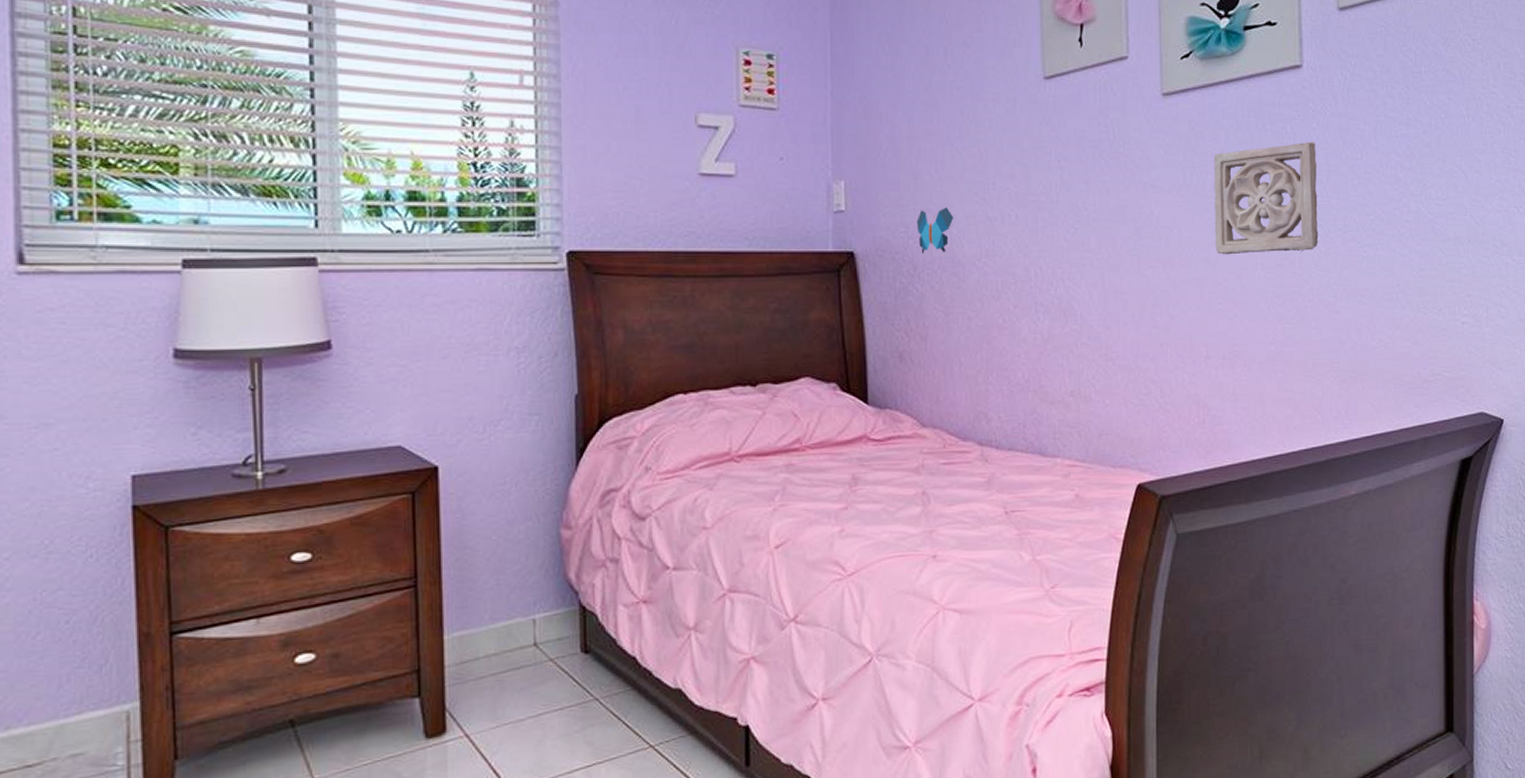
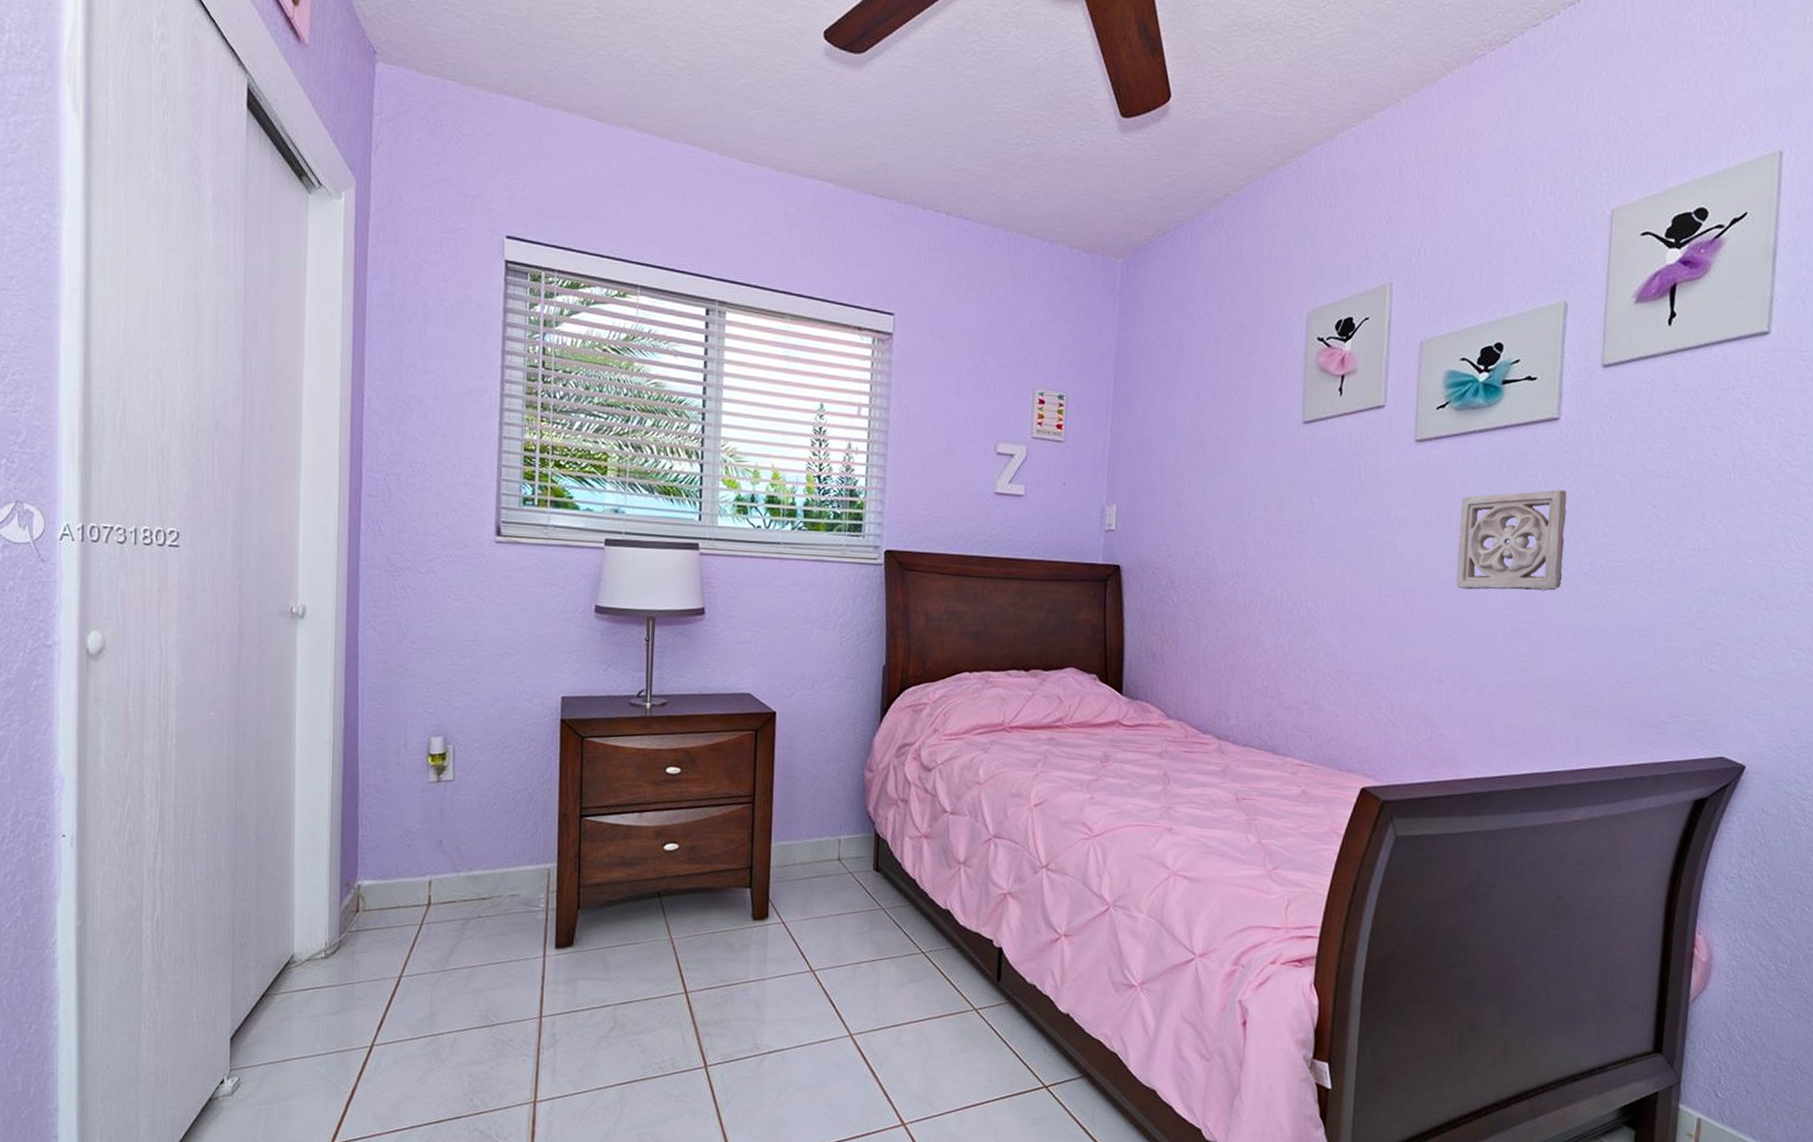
decorative butterfly: present [916,207,954,253] -> none [1176,532,1211,571]

